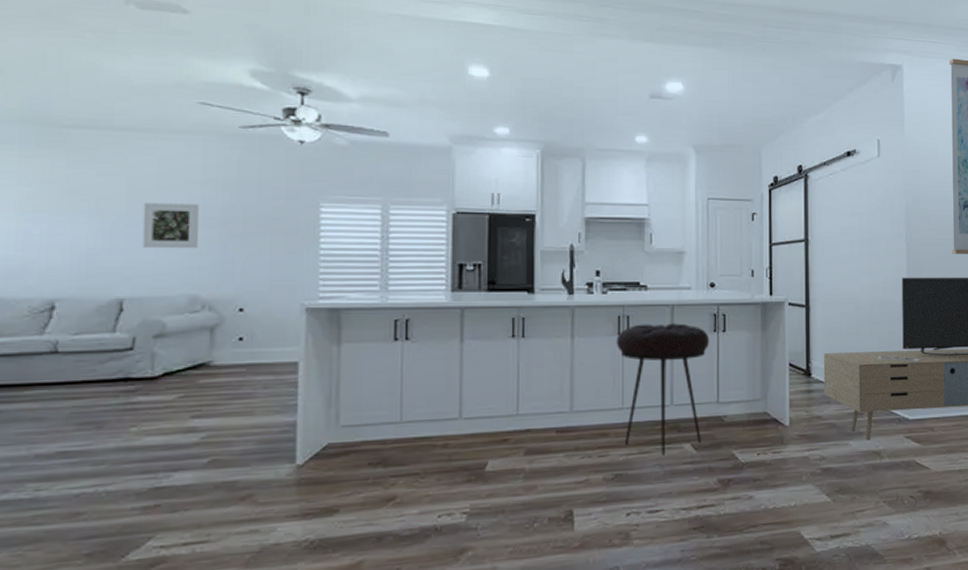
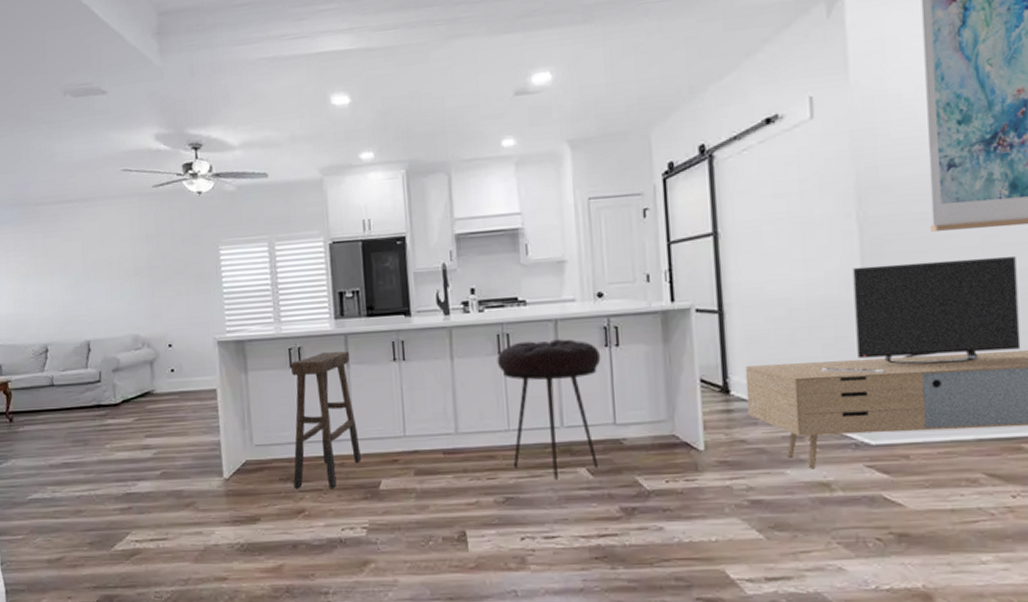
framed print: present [142,203,199,249] -> none [94,257,134,299]
stool: none [385,325,469,475] -> present [291,351,362,489]

